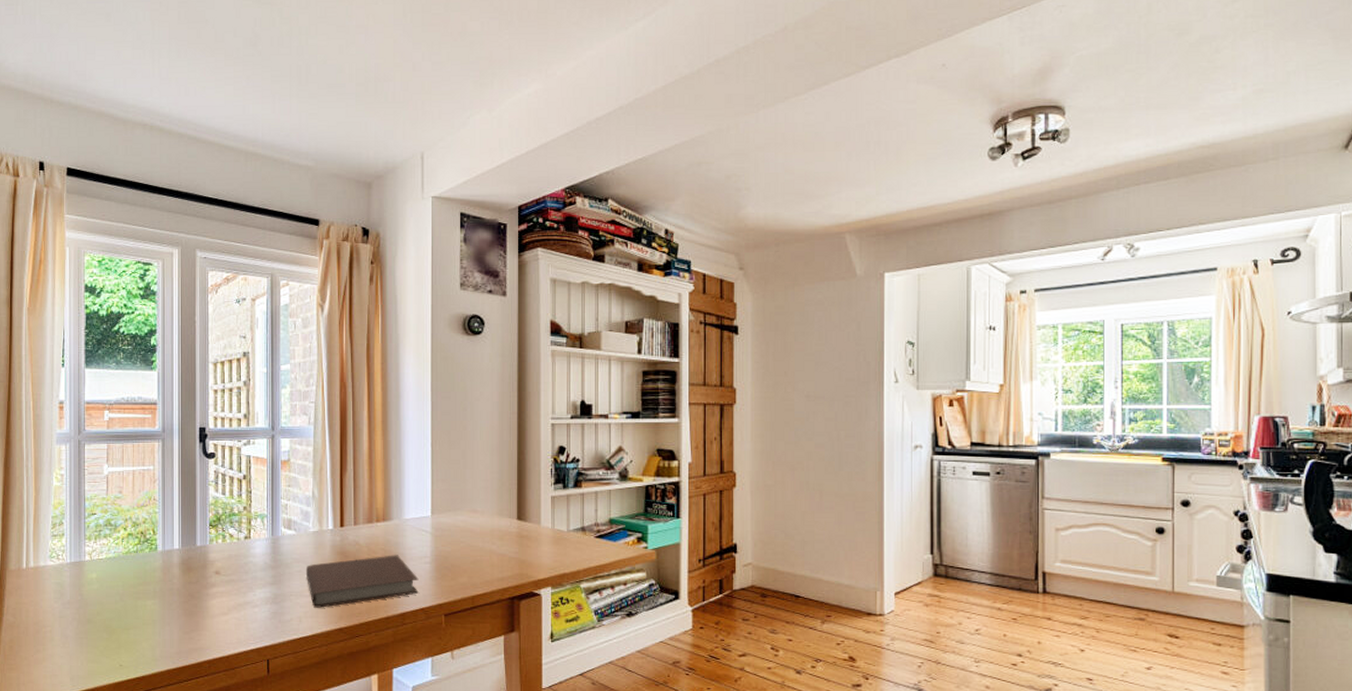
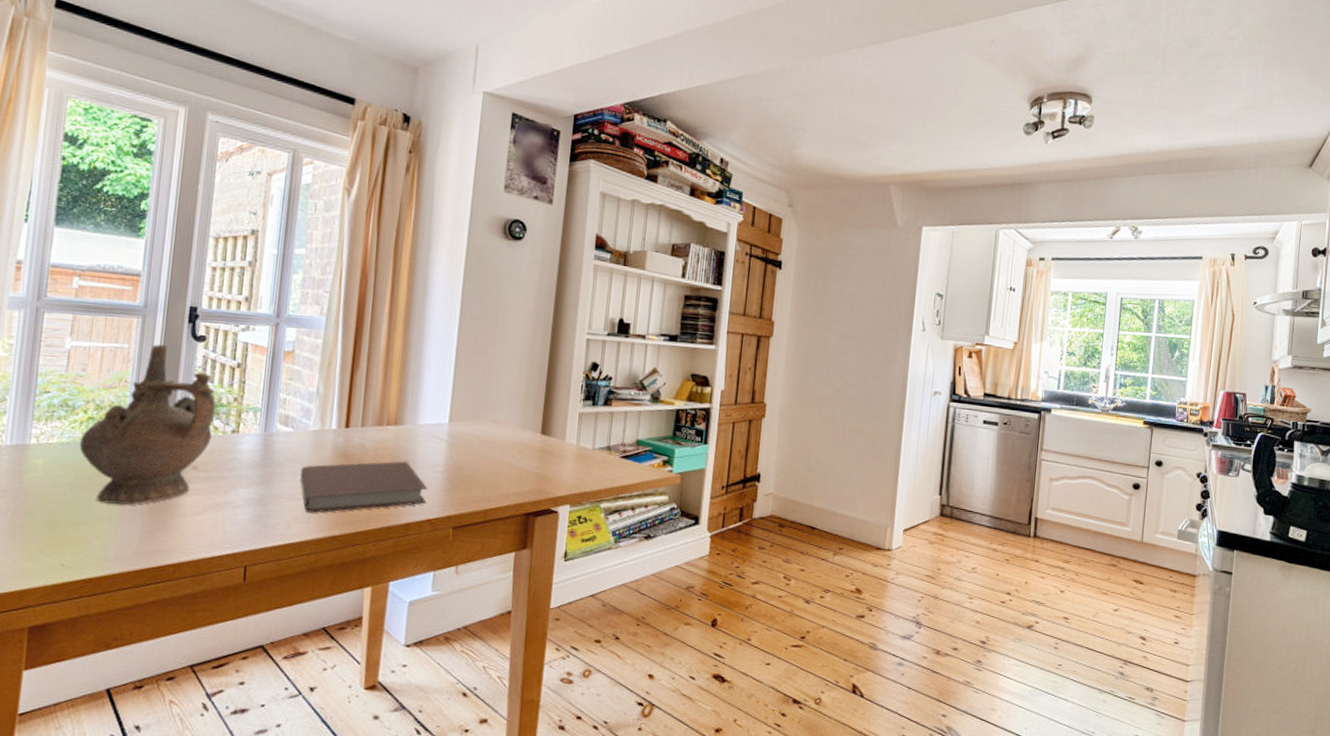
ceremonial vessel: none [124,464,230,610] -> present [80,344,217,505]

